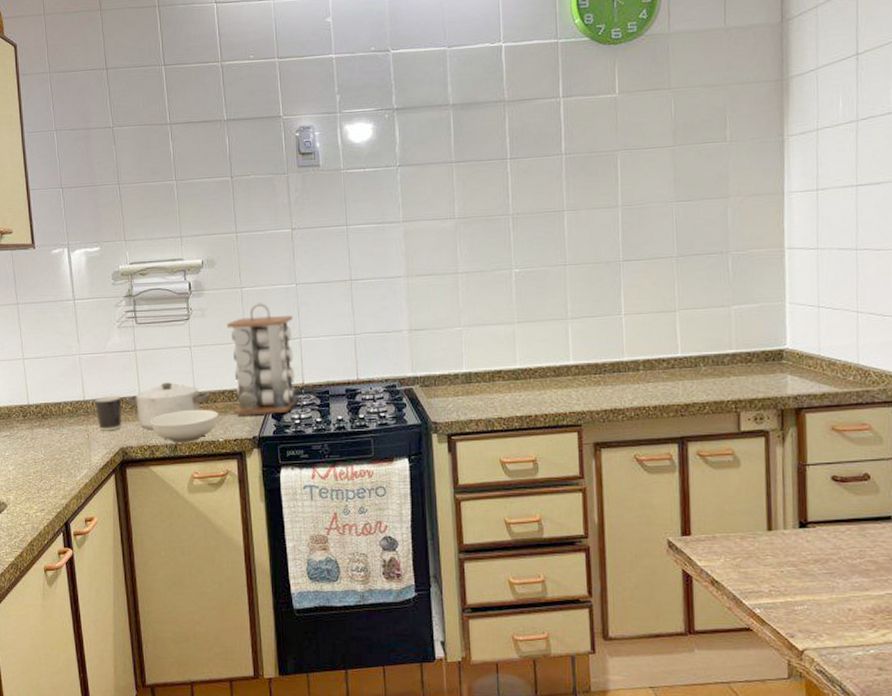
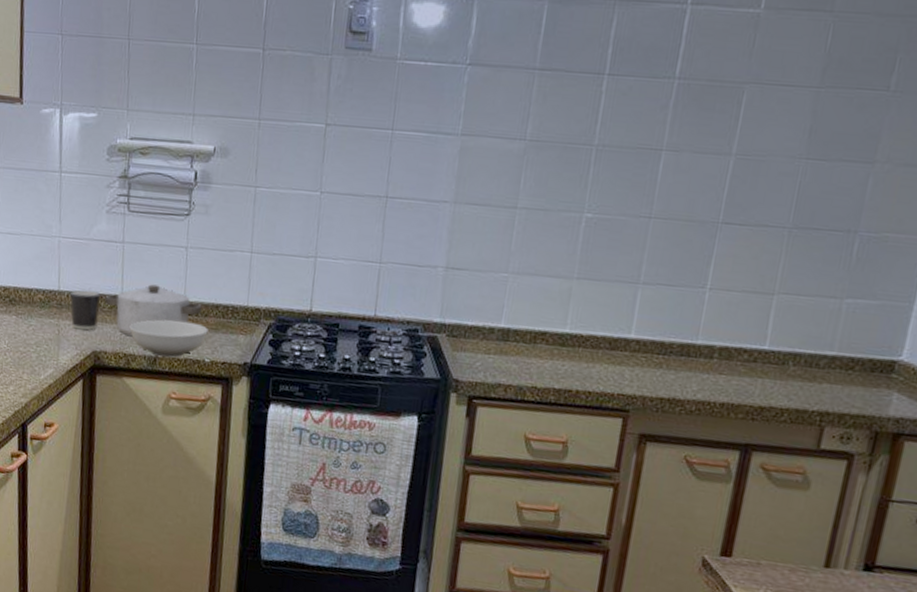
spice rack: present [226,303,299,416] -> none [226,208,312,342]

